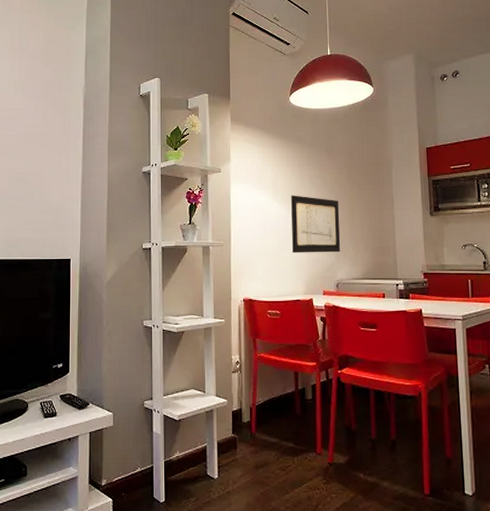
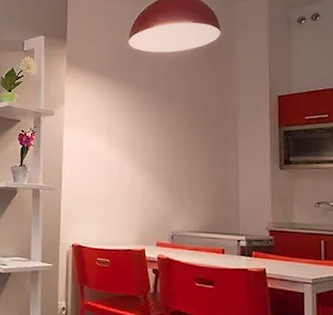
wall art: present [291,195,341,253] -> none [126,141,178,203]

